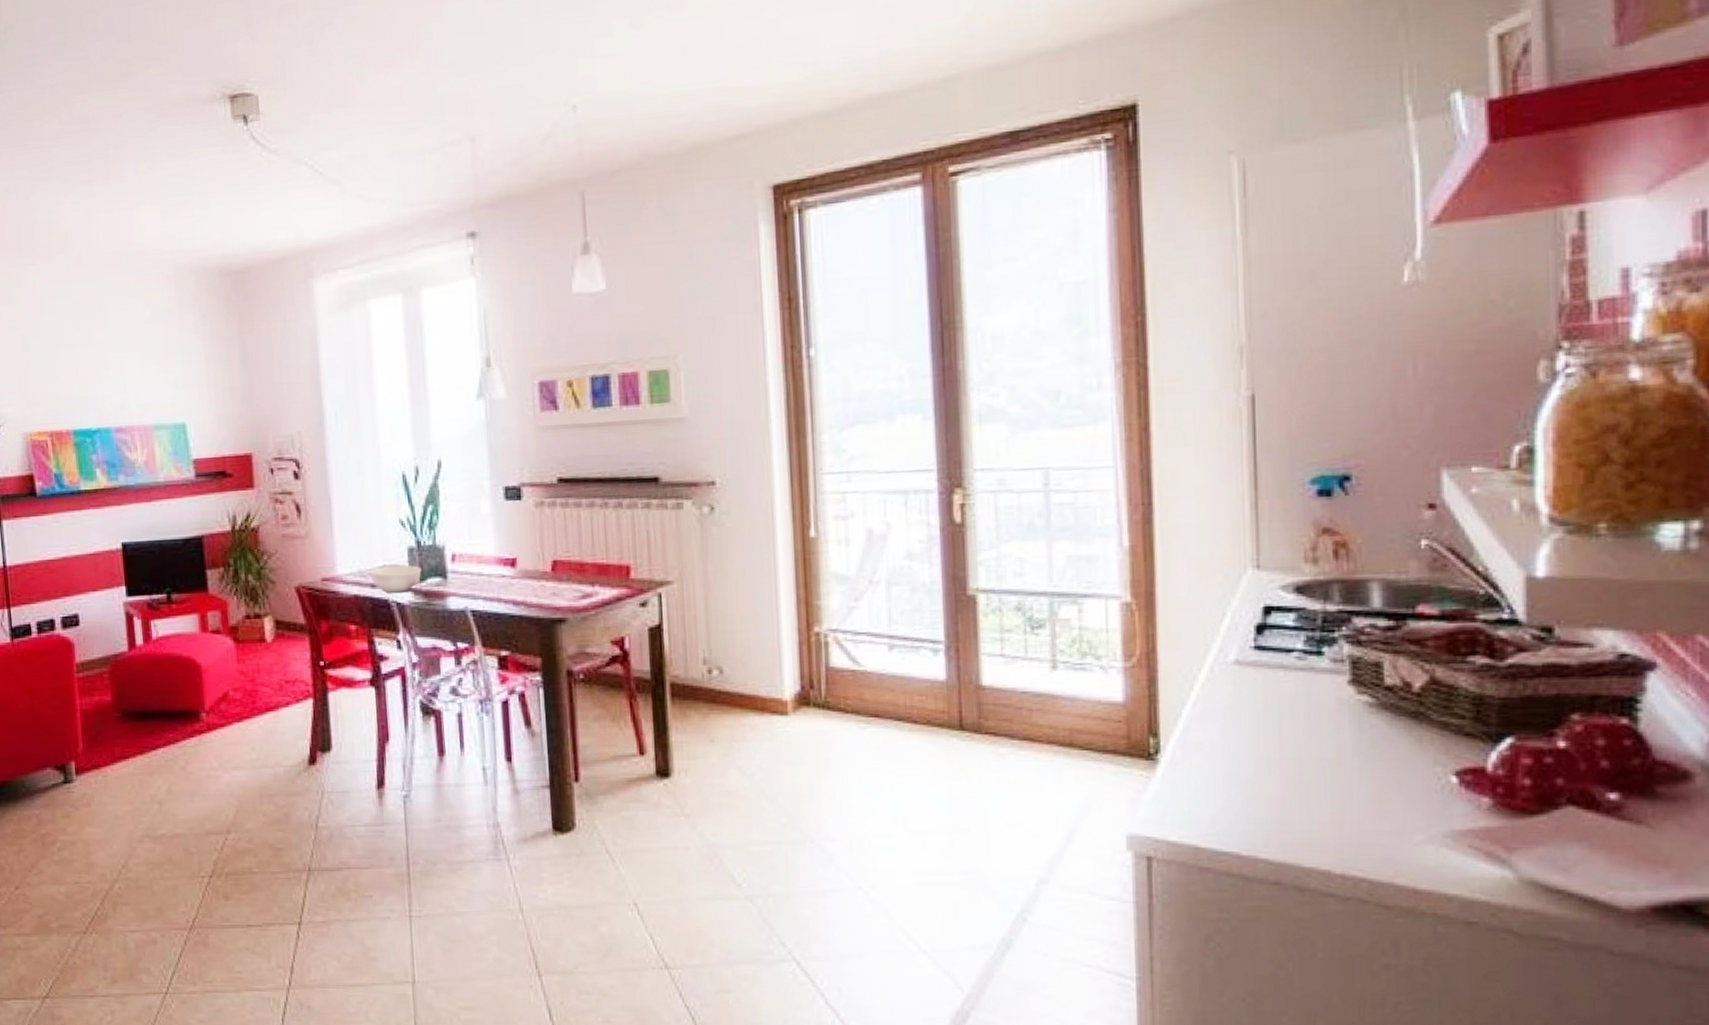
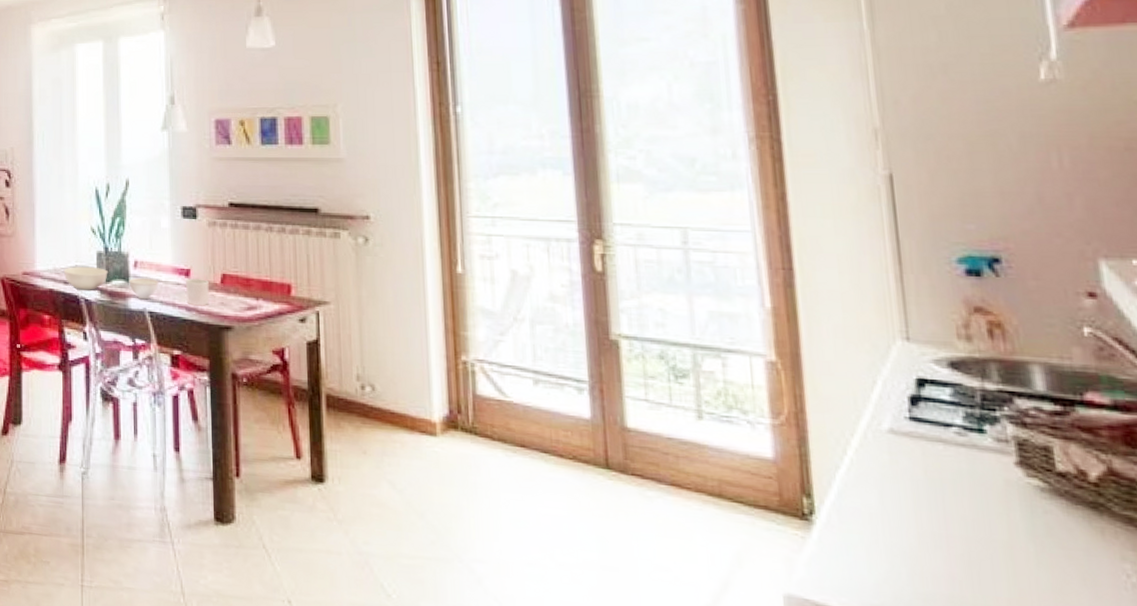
bowl: none [446,572,481,598] -> present [129,277,159,300]
mug: none [512,568,539,599] -> present [186,278,210,306]

